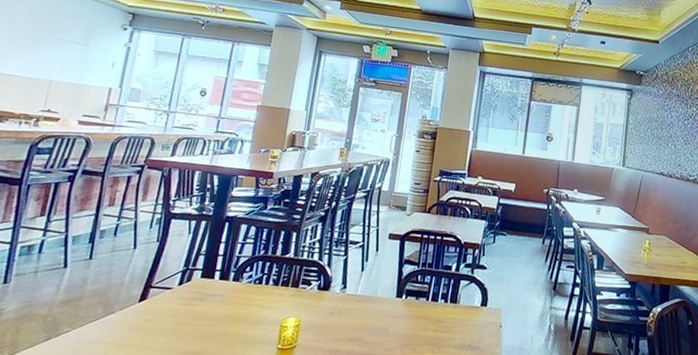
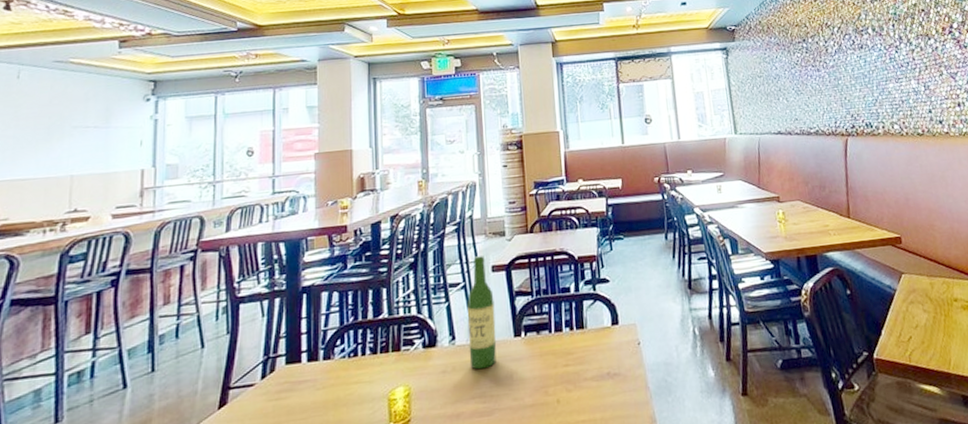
wine bottle: none [354,223,386,318] -> present [467,256,497,370]

